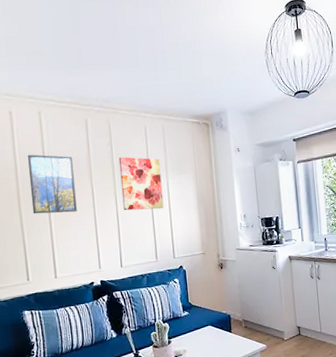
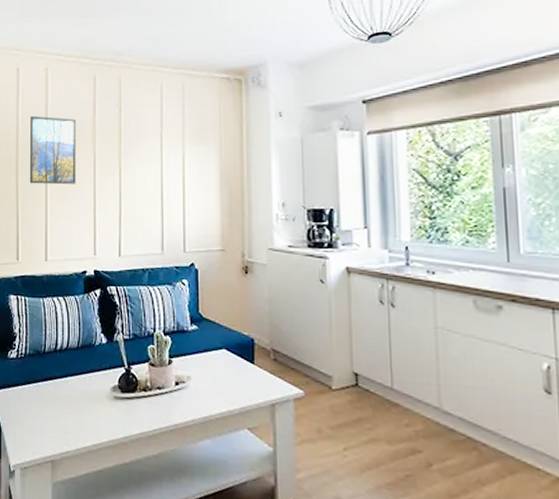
wall art: present [118,157,164,211] -> none [127,121,177,188]

